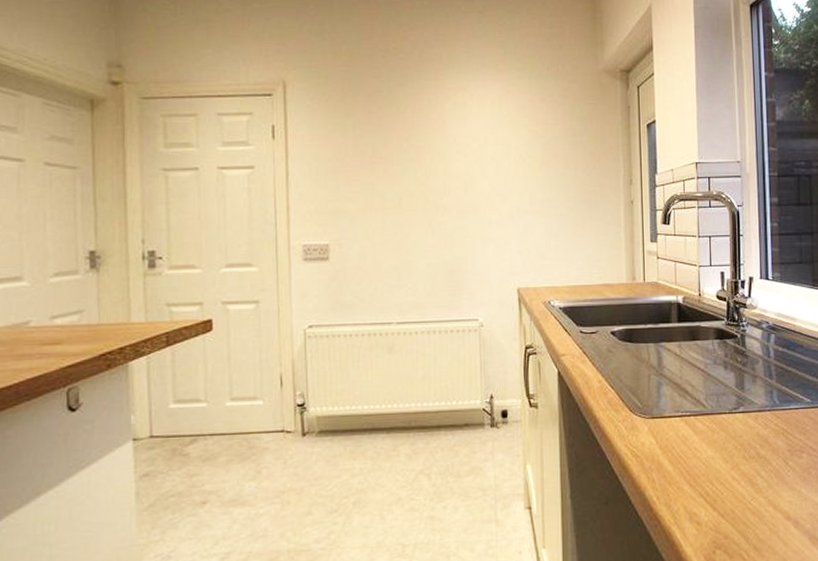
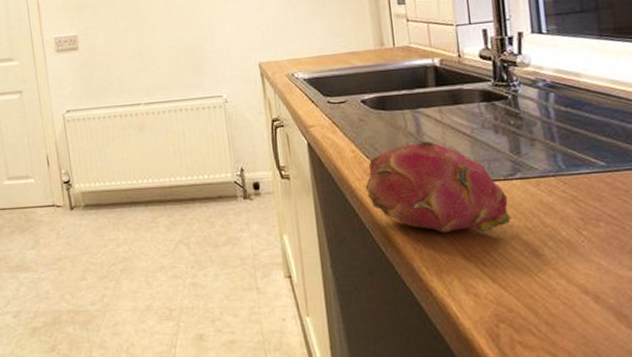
fruit: none [608,374,734,464] -> present [365,141,513,233]

